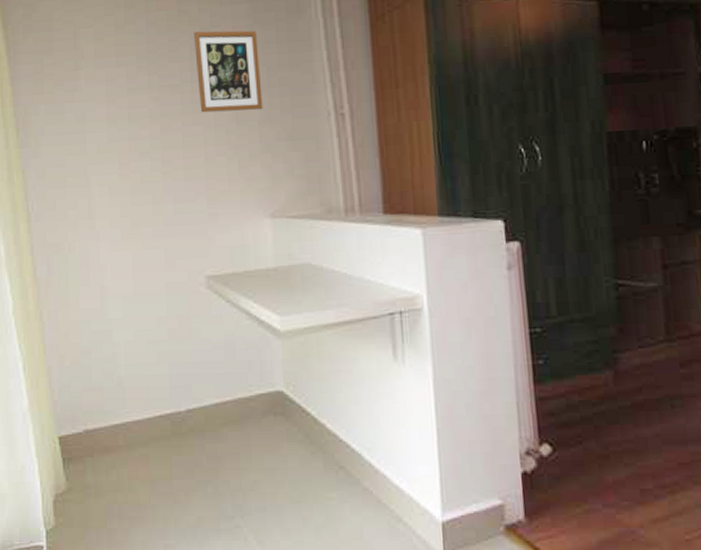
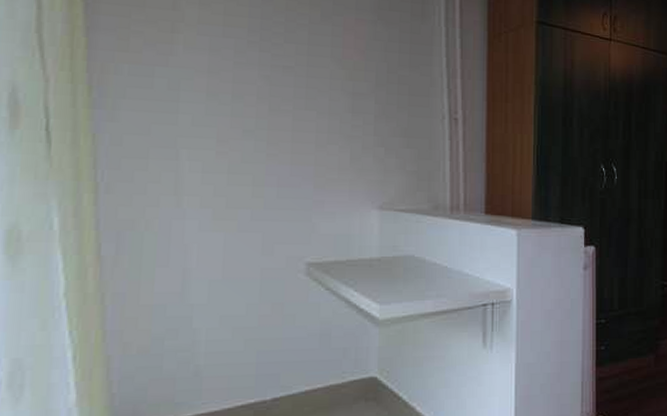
picture frame: present [194,30,263,113] -> none [314,17,381,105]

